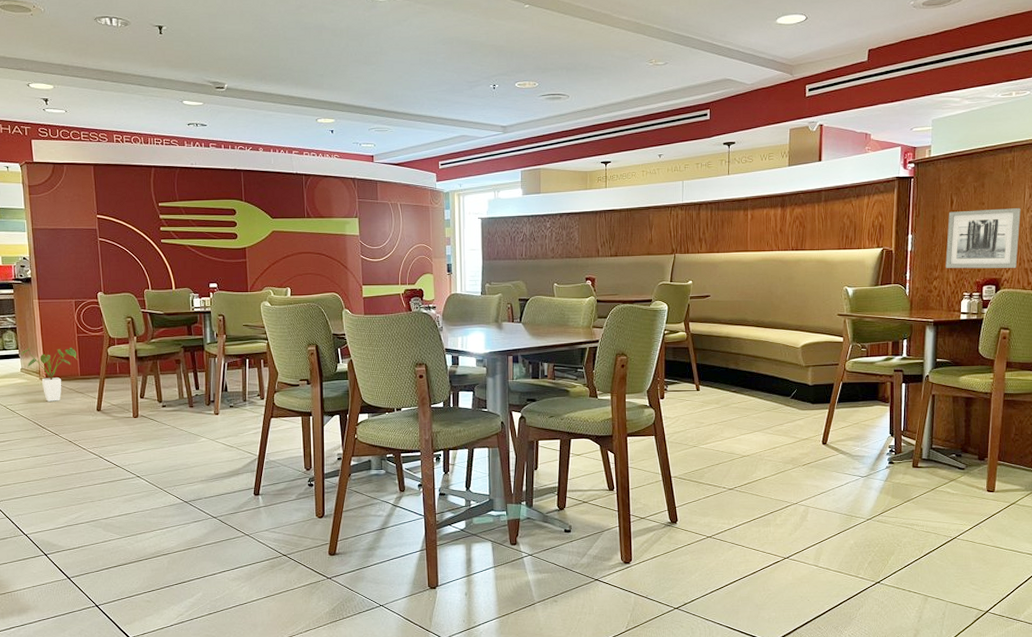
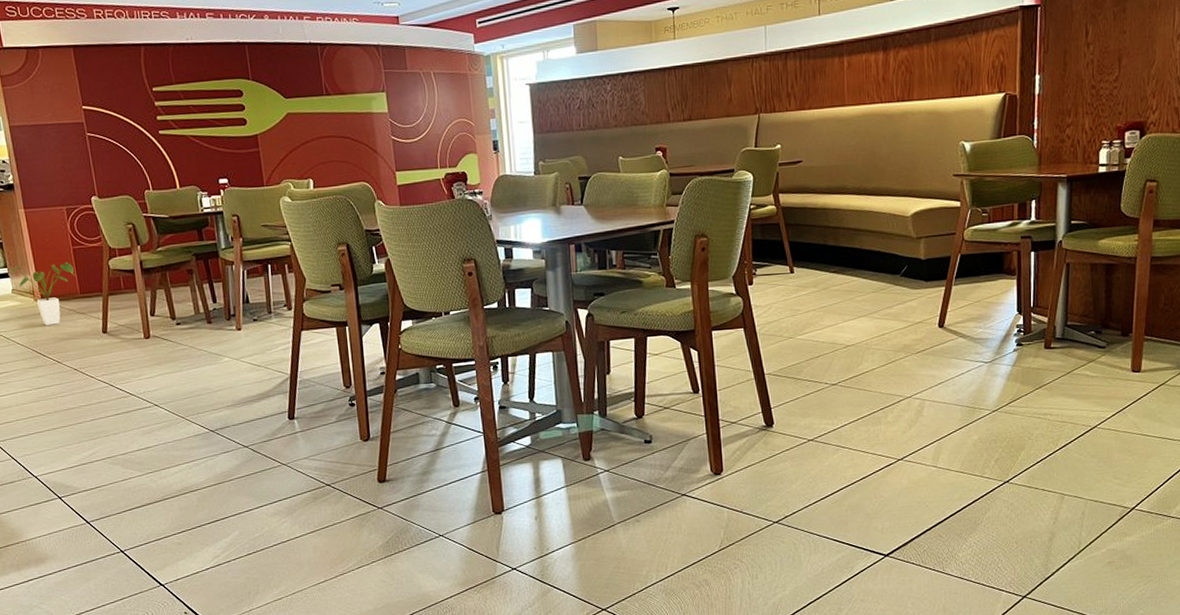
wall art: present [945,208,1021,269] -> none [1080,35,1170,113]

